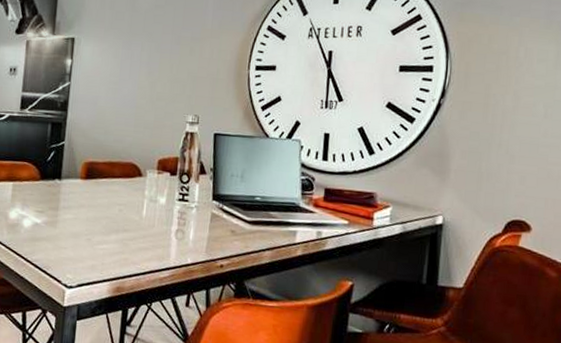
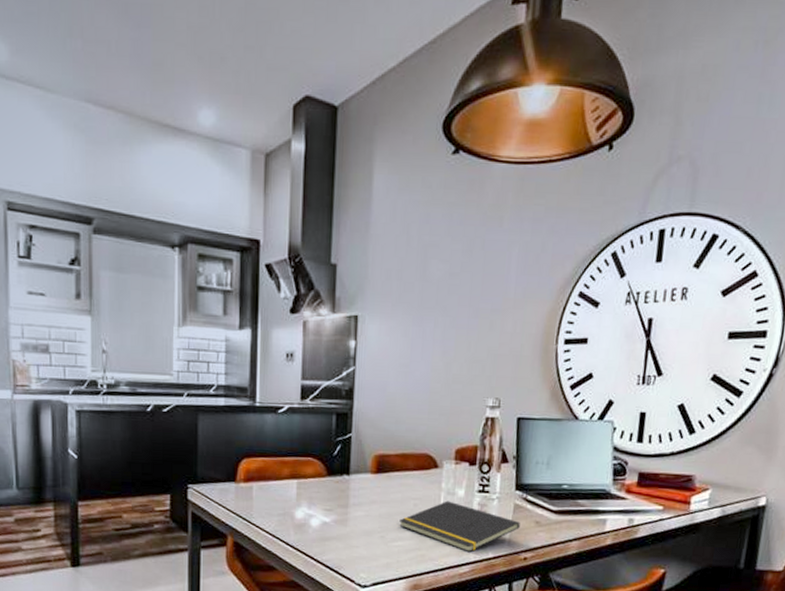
notepad: none [105,207,217,258] -> present [399,500,520,553]

